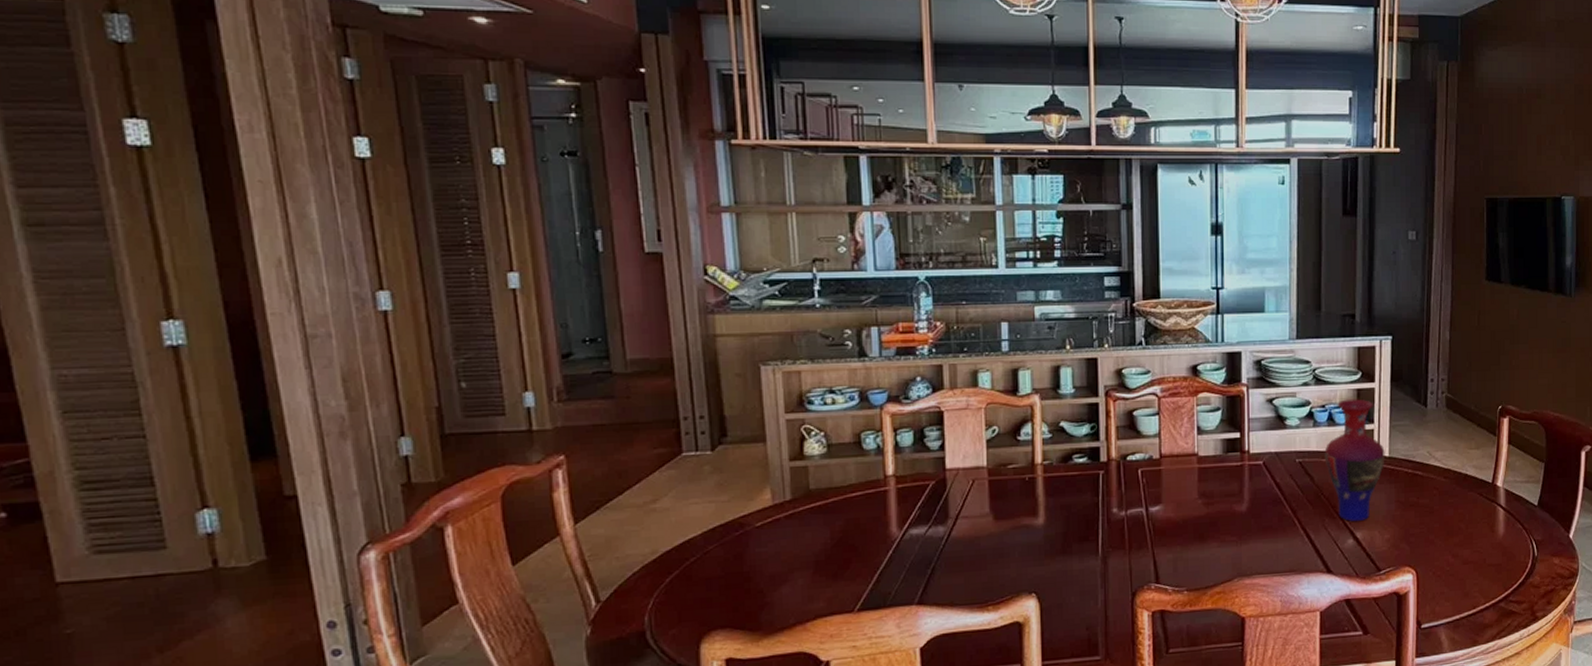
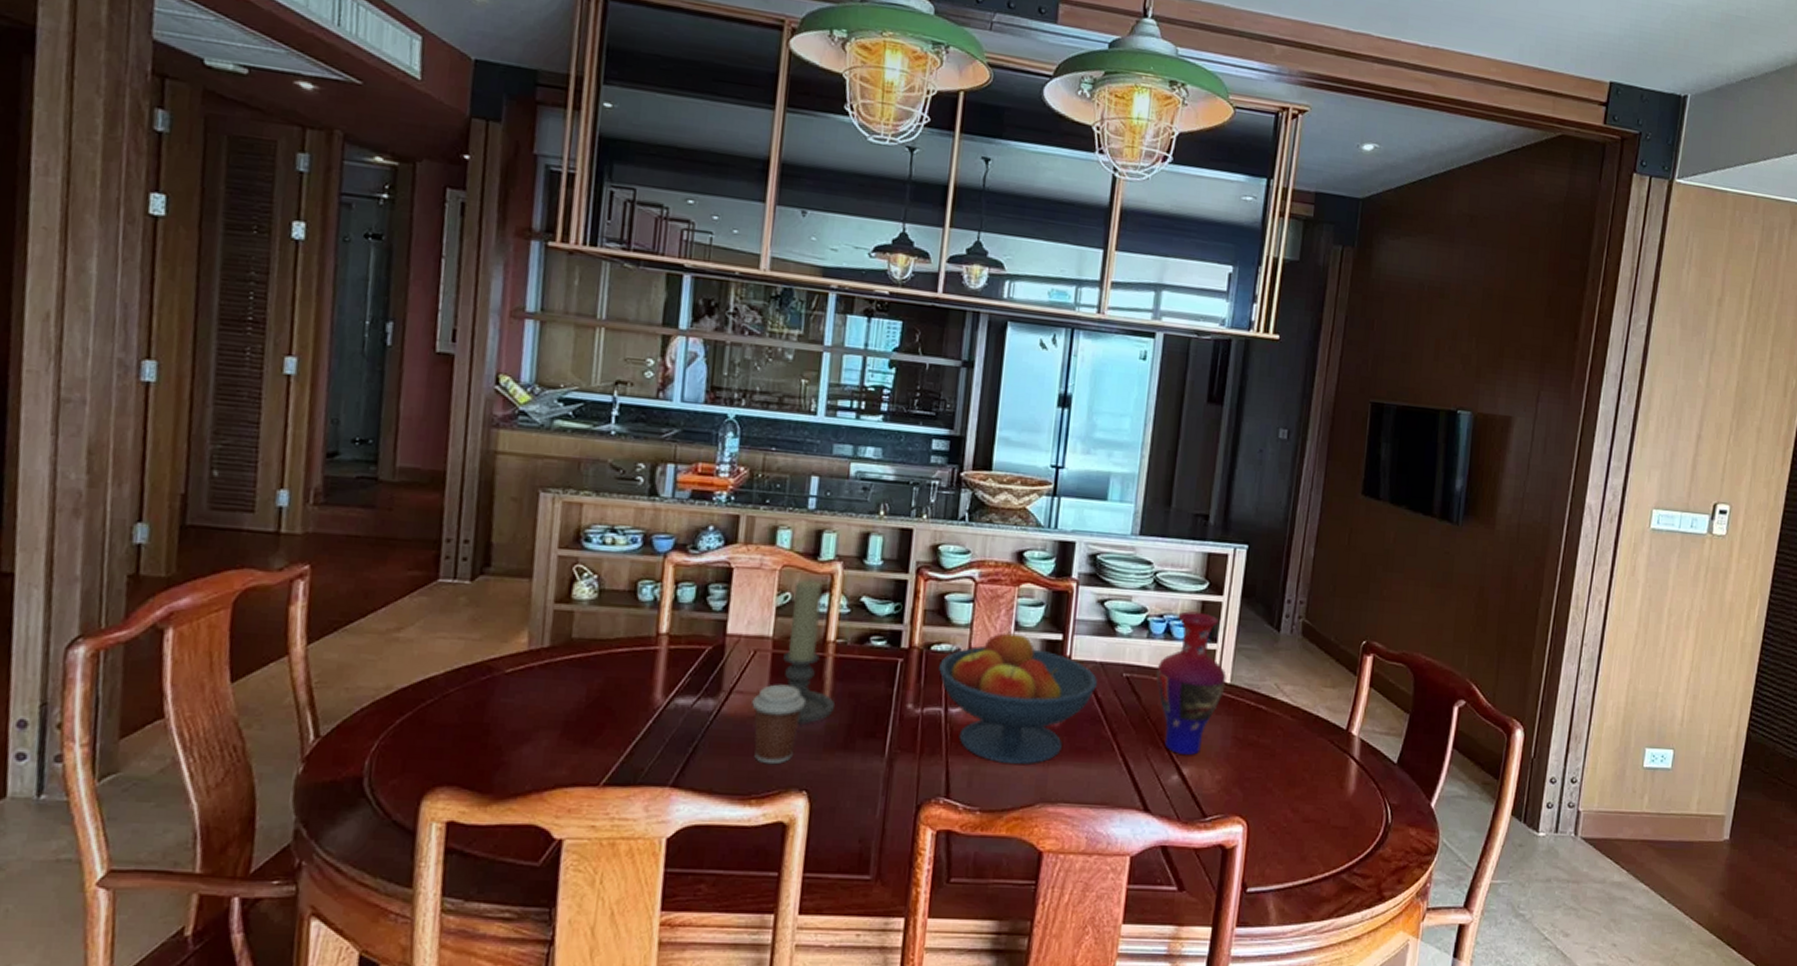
coffee cup: none [977,505,1023,575] -> present [752,684,805,765]
candle holder: none [999,413,1050,538] -> present [783,579,836,724]
fruit bowl: none [1135,433,1276,549] -> present [937,628,1098,765]

